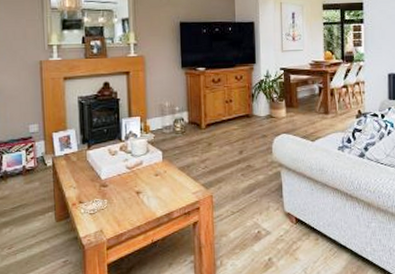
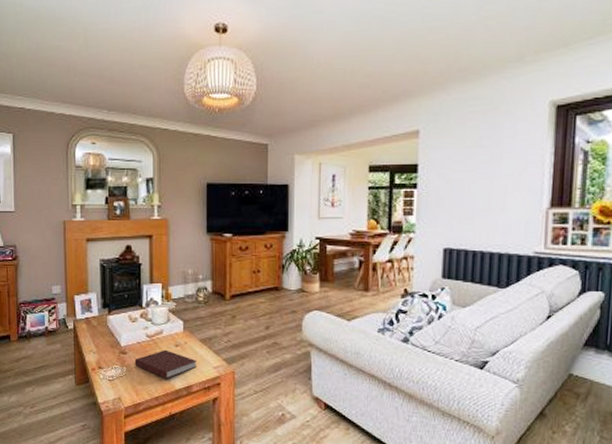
notebook: none [115,179,176,208] -> present [134,349,196,379]

